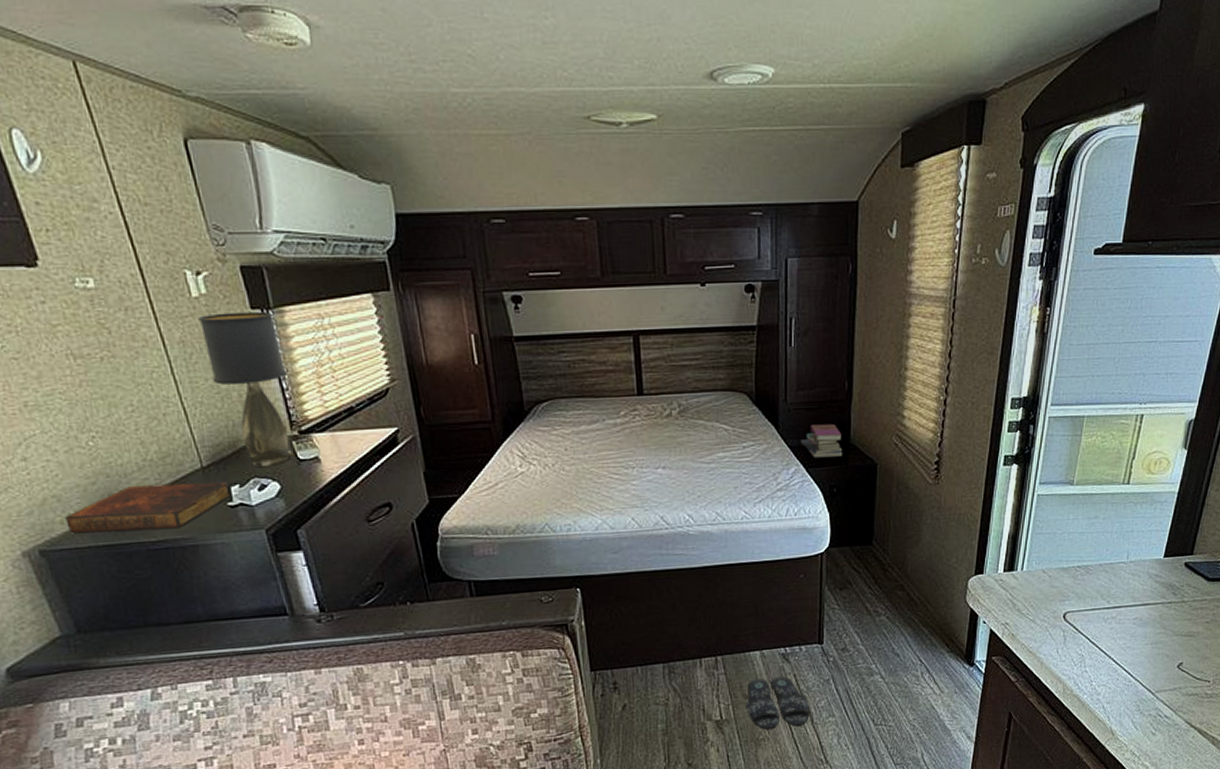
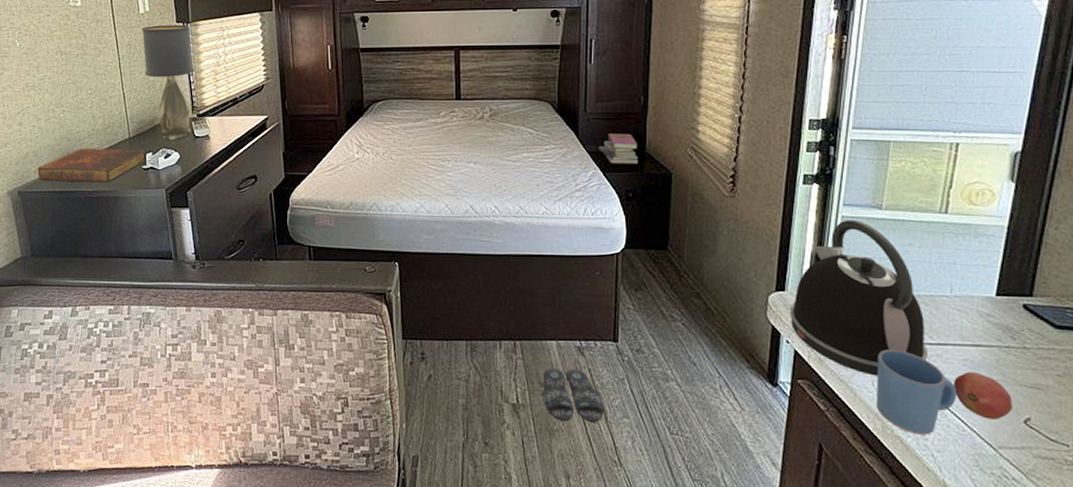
kettle: none [987,497,1105,644] -> present [790,219,928,376]
mug: none [1059,617,1127,691] -> present [876,349,957,435]
fruit: none [1123,628,1170,669] -> present [953,371,1012,419]

